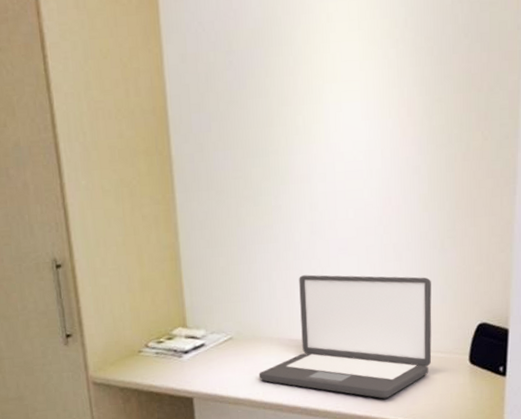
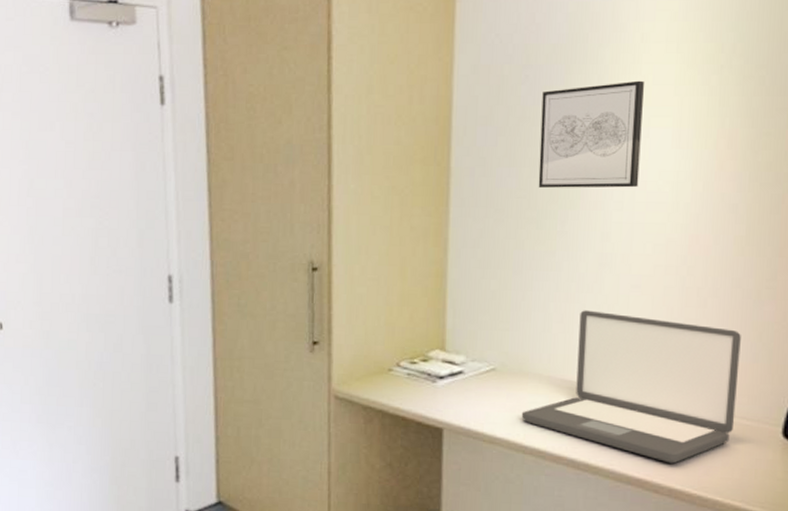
wall art: none [246,58,337,167] -> present [538,80,645,188]

